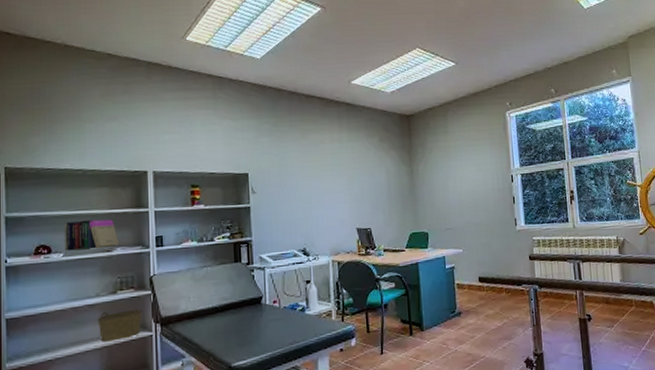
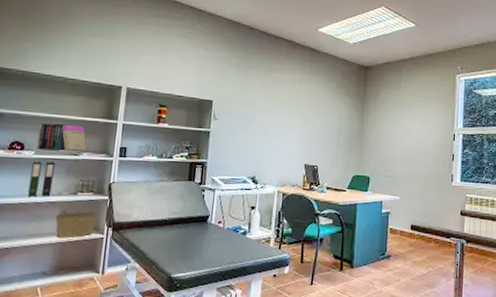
binder: none [63,262,88,302] -> present [28,161,55,197]

